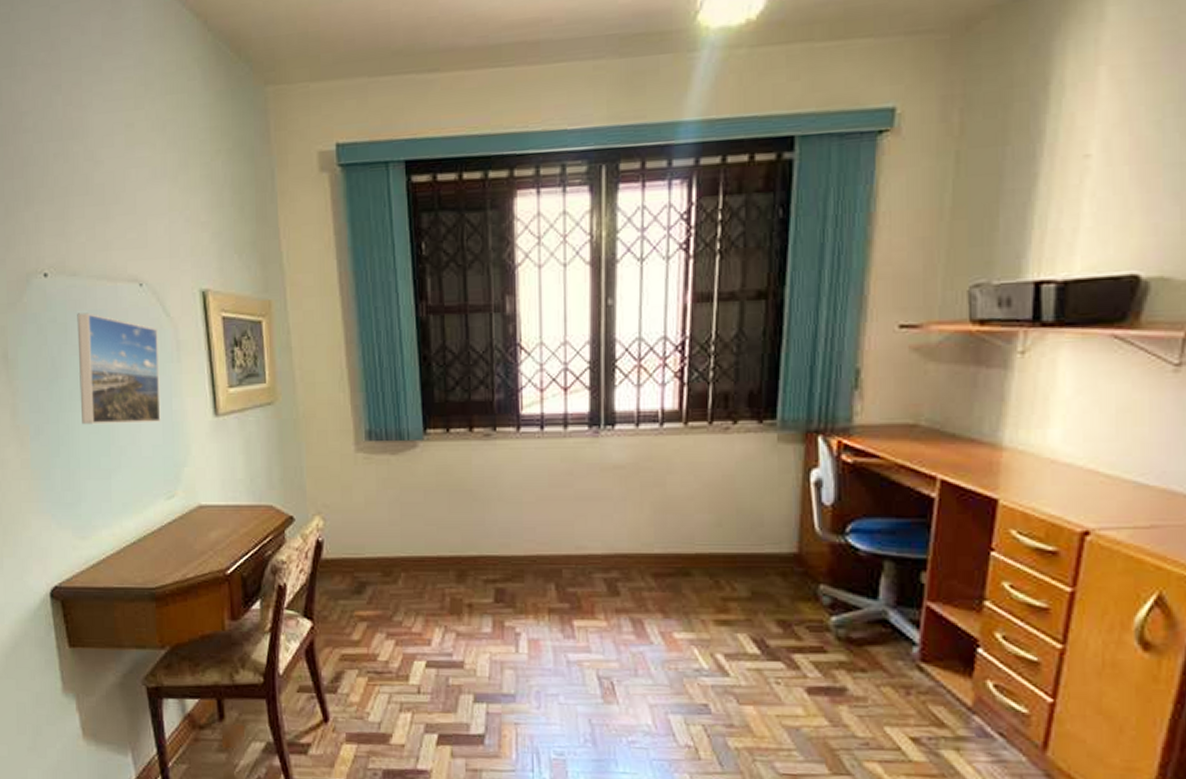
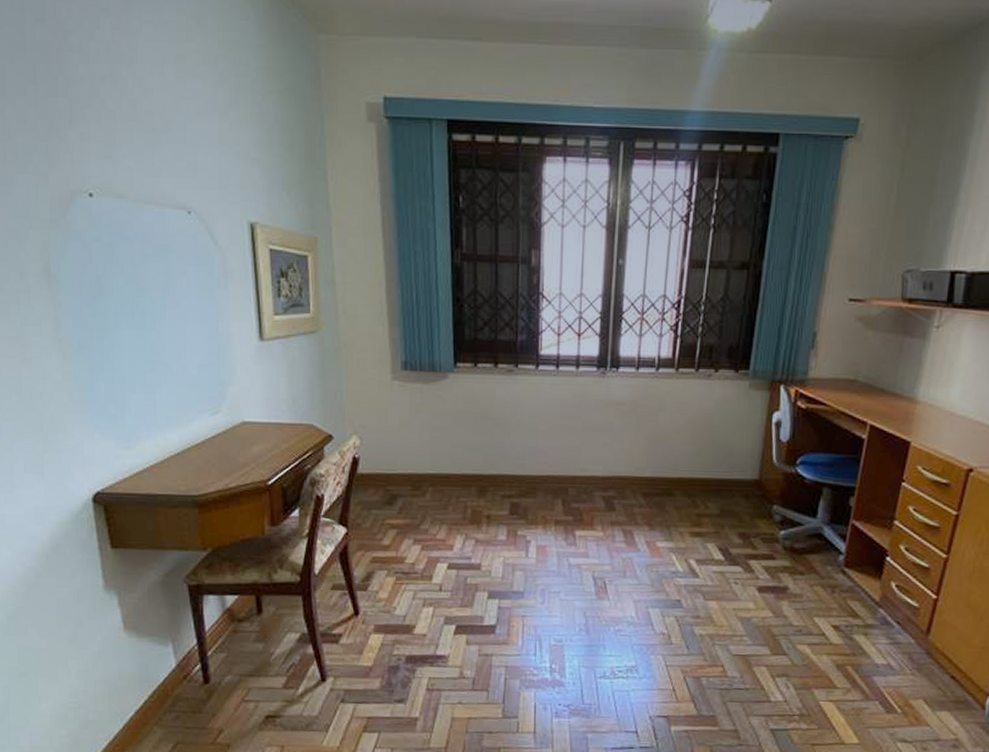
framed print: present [77,312,161,425] -> none [123,235,207,344]

